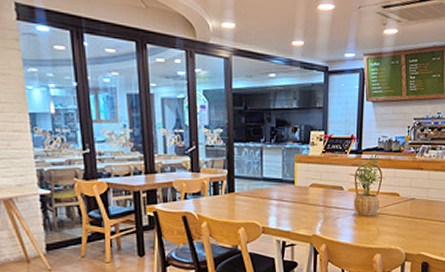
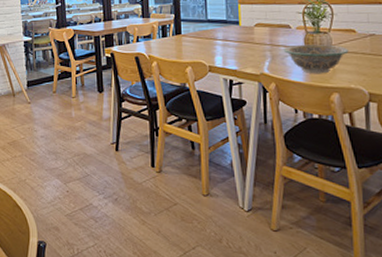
bowl: none [335,206,392,236] -> present [283,44,349,74]

